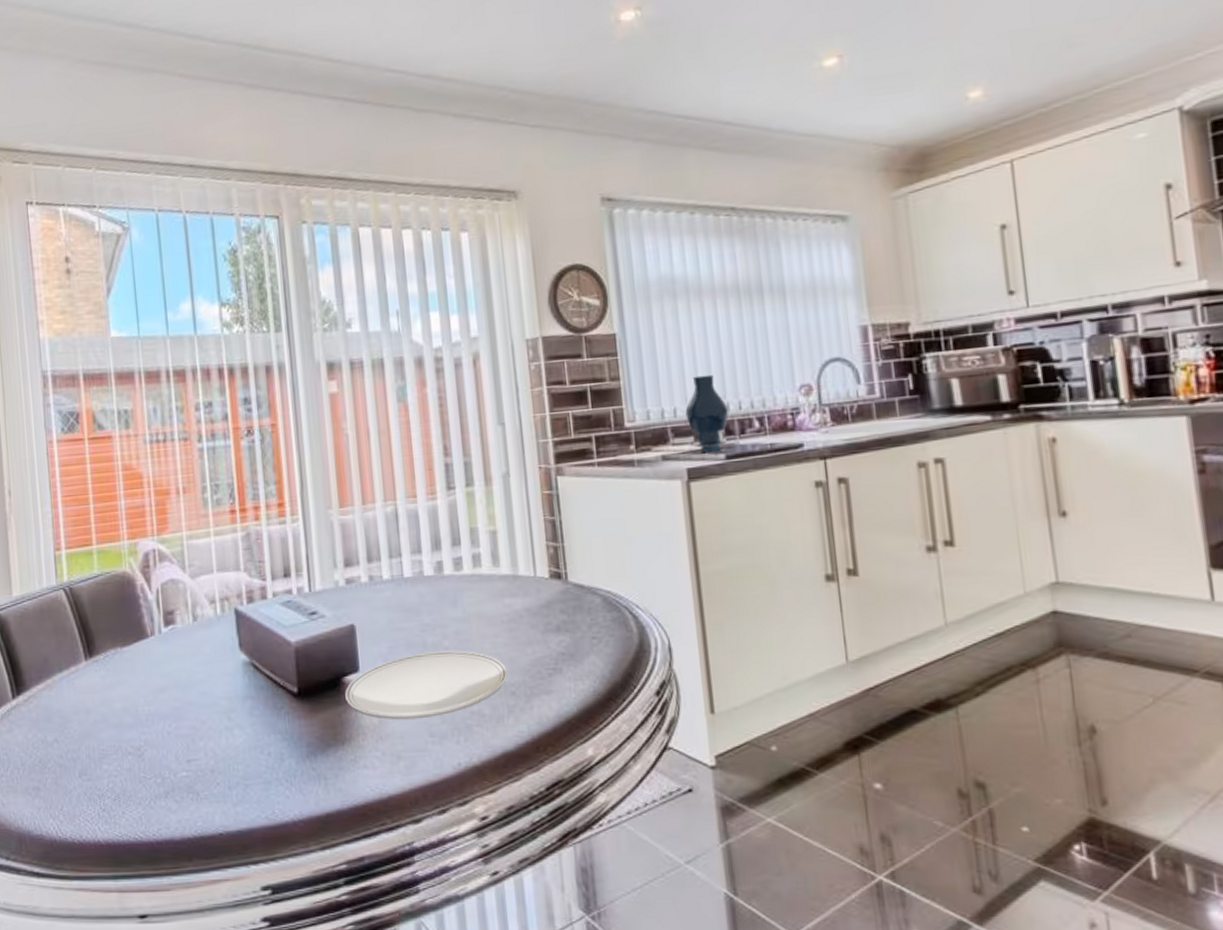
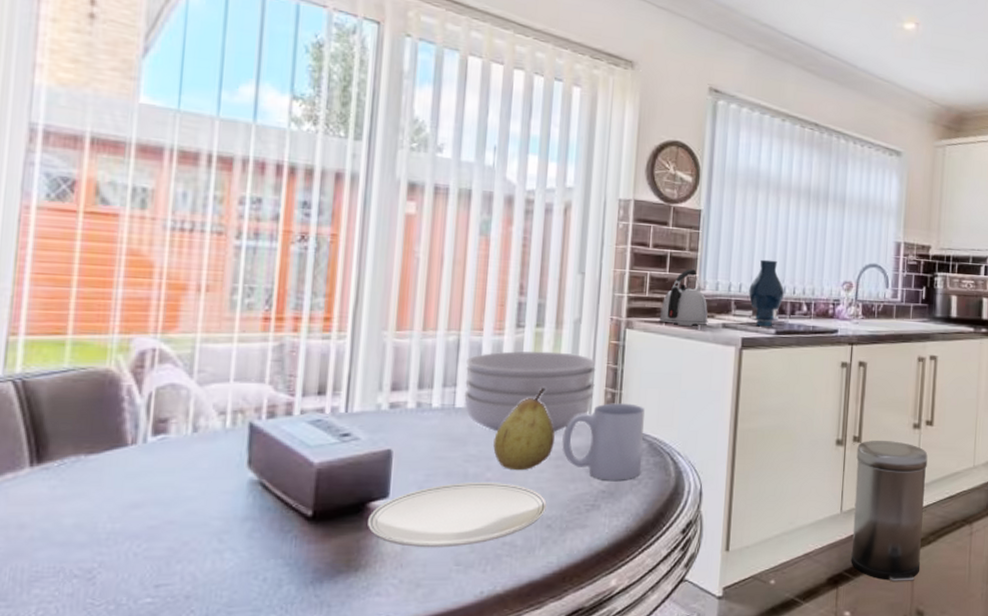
bowl: none [405,509,536,599] -> present [464,350,596,433]
fruit: none [445,548,504,637] -> present [493,387,555,471]
mug: none [511,556,599,641] -> present [562,403,645,480]
kettle: none [590,400,645,466] -> present [659,269,708,327]
pedal bin: none [854,570,970,747] -> present [851,441,928,583]

